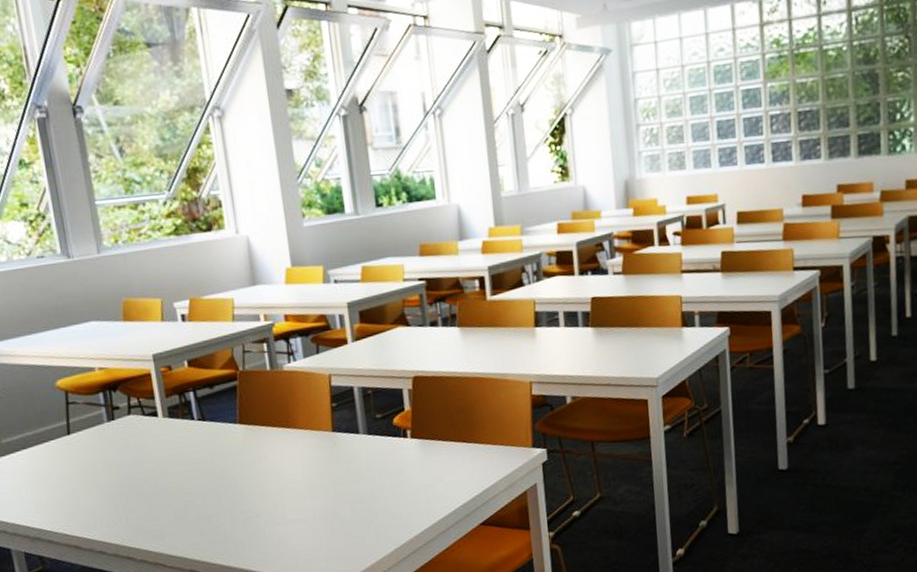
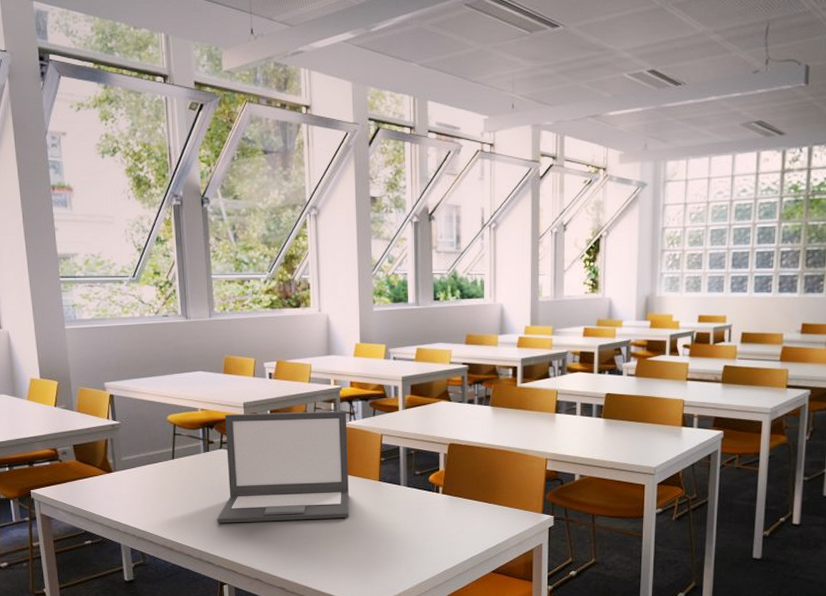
laptop: none [129,351,300,508] -> present [217,411,349,523]

